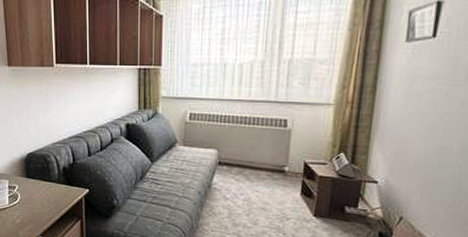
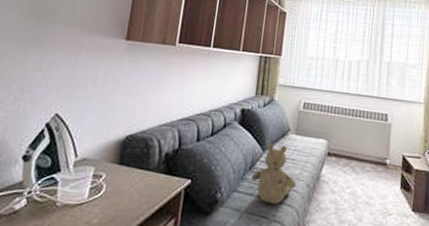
teddy bear: none [142,154,188,209] -> present [250,142,297,204]

